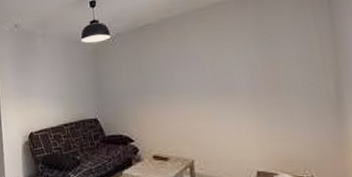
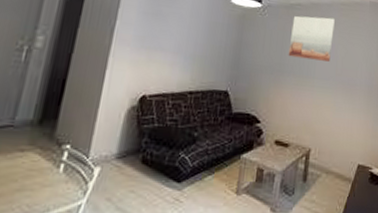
wall art: none [144,27,197,77] -> present [288,15,335,62]

